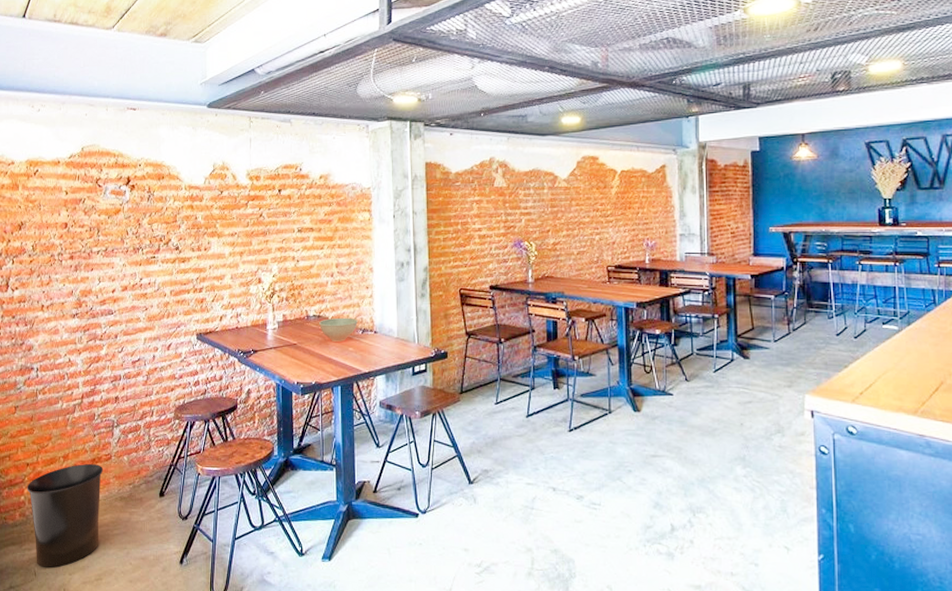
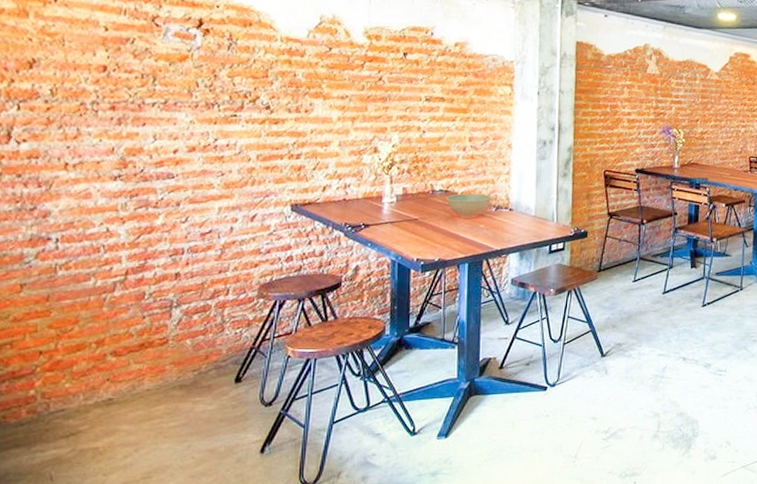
waste bin: present [27,463,104,568] -> none [39,349,157,470]

